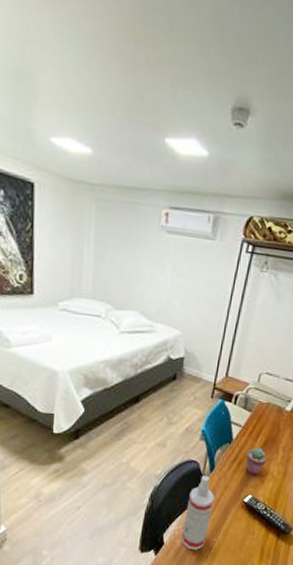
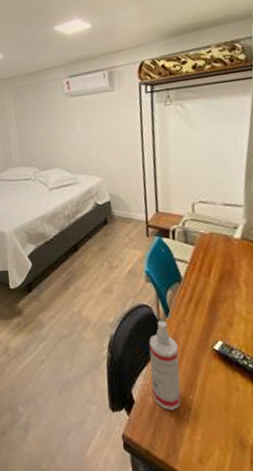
potted succulent: present [245,447,267,475] -> none [201,284,228,317]

